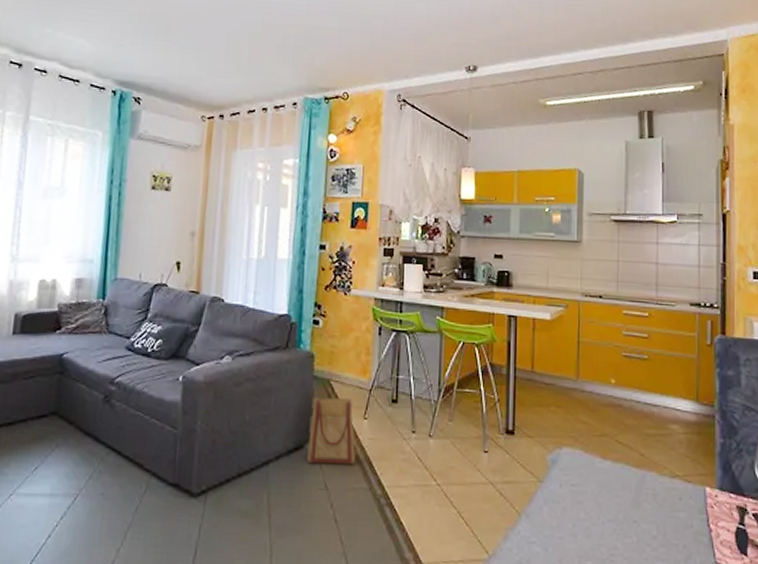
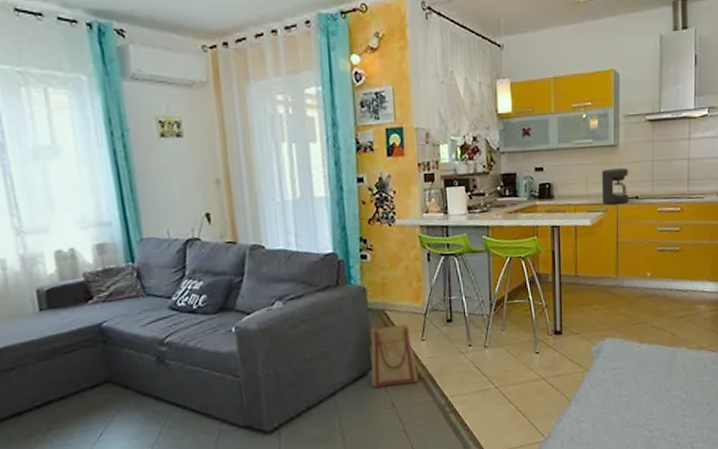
coffee maker: none [562,264,591,301] -> present [601,168,628,205]

